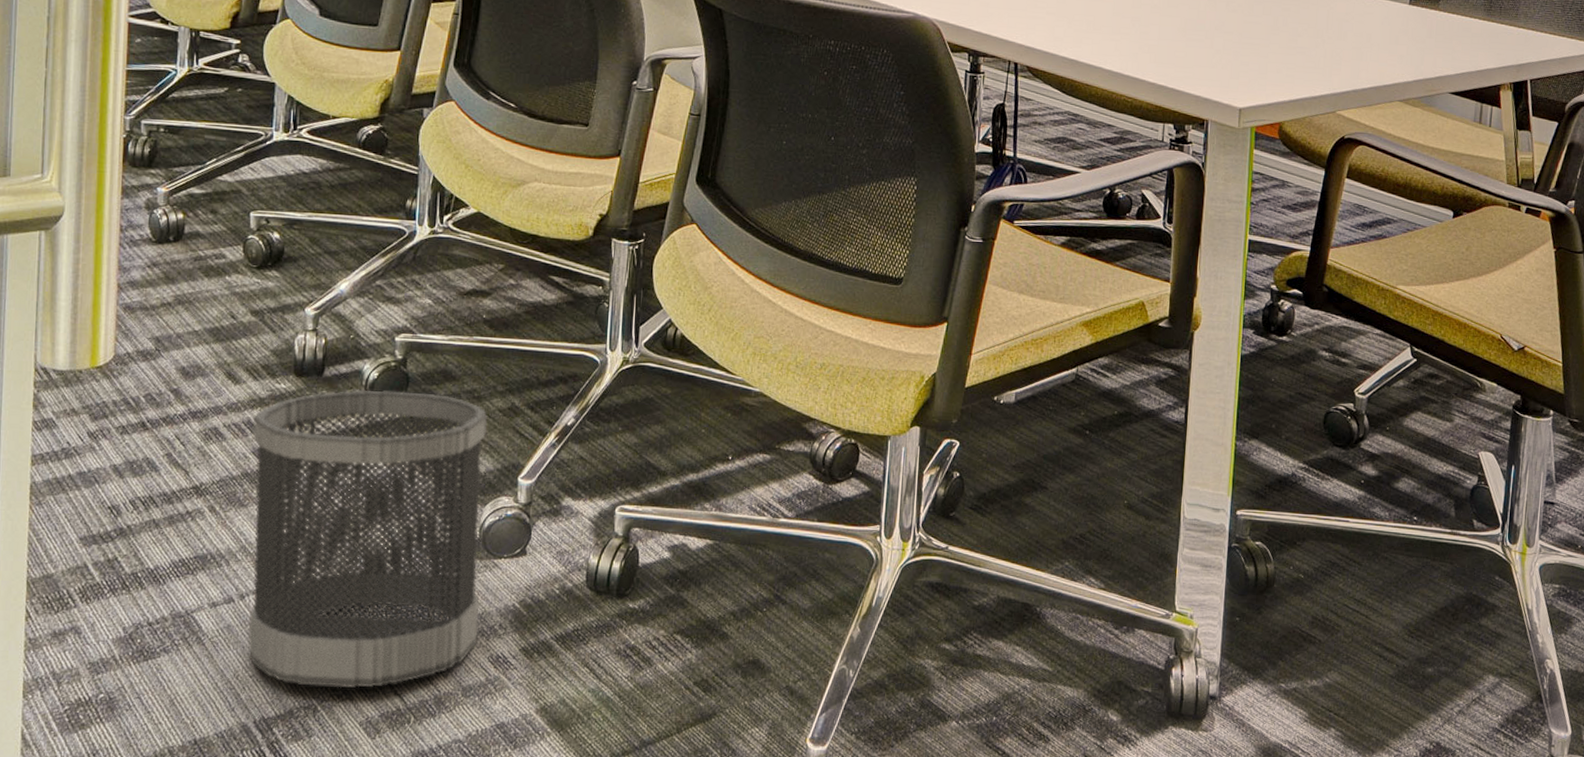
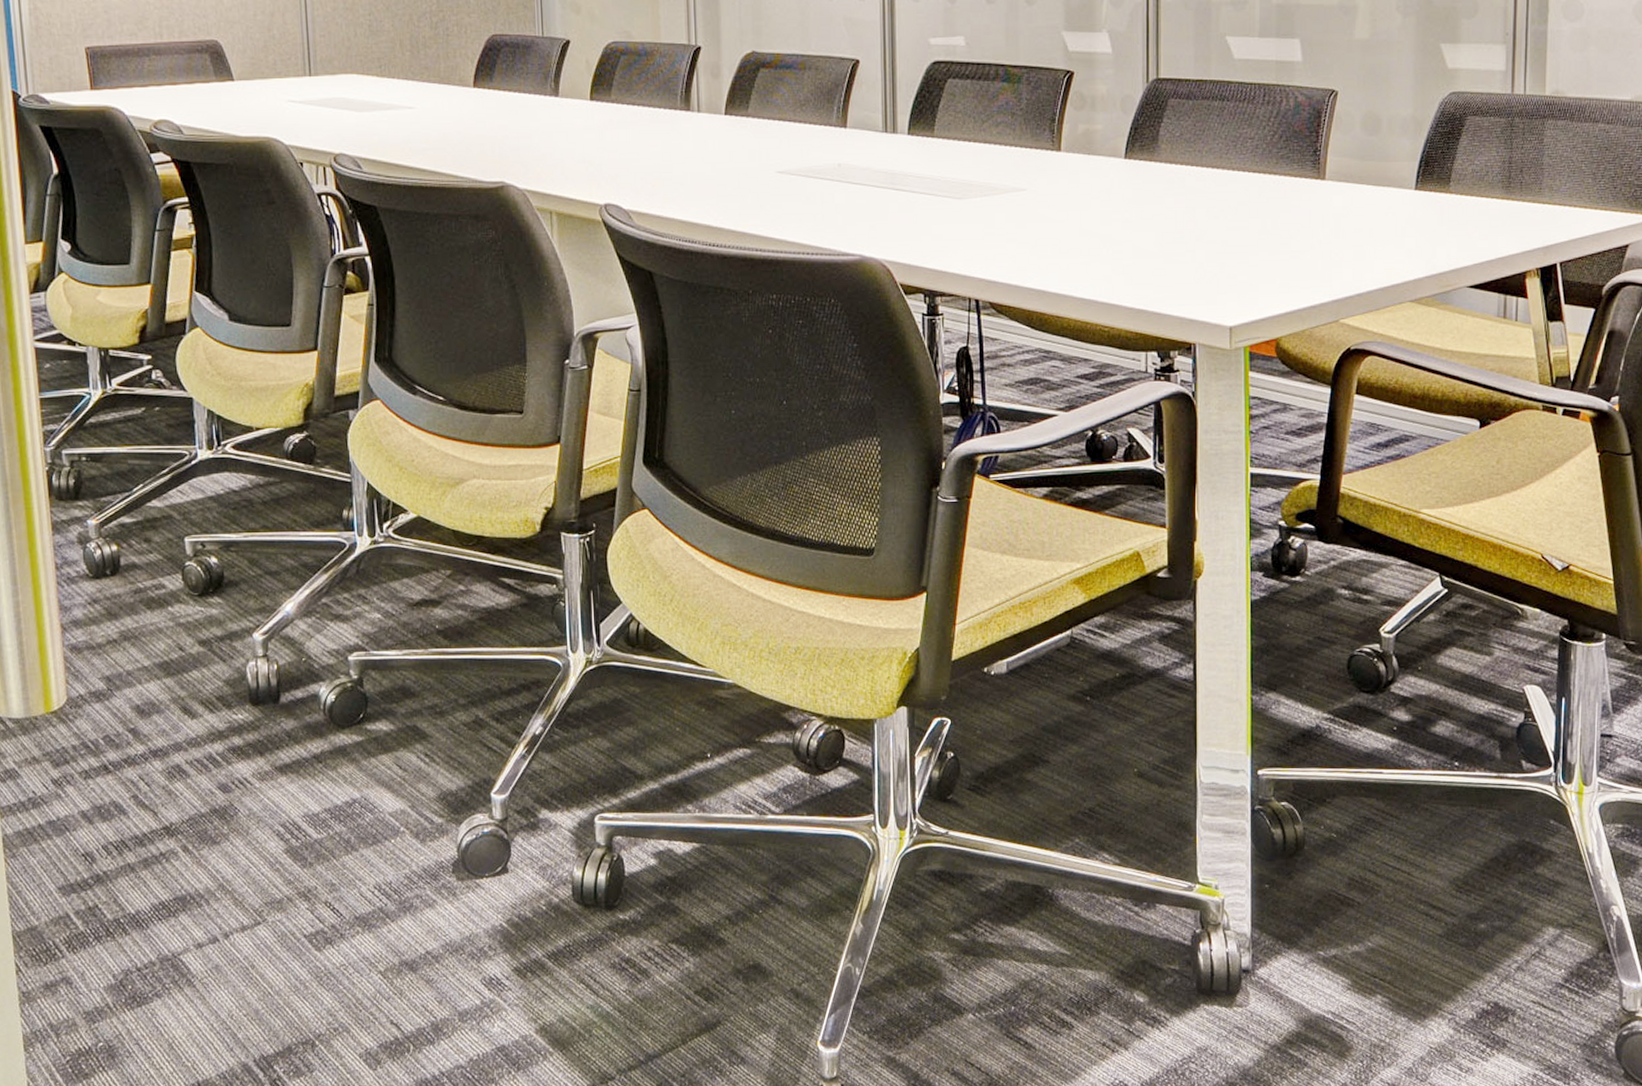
wastebasket: present [247,390,487,688] -> none [214,712,468,1021]

